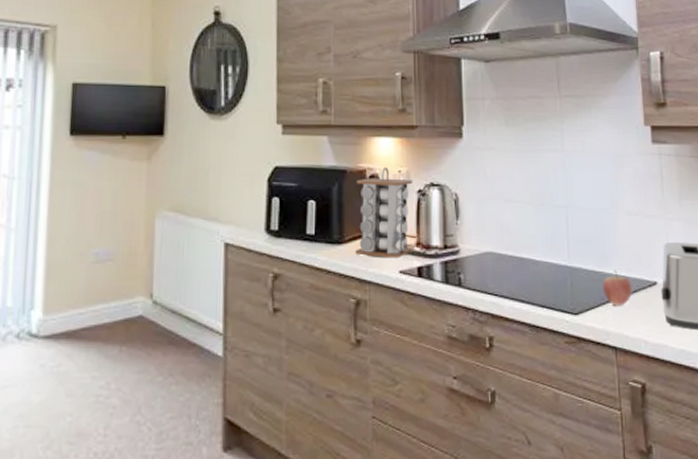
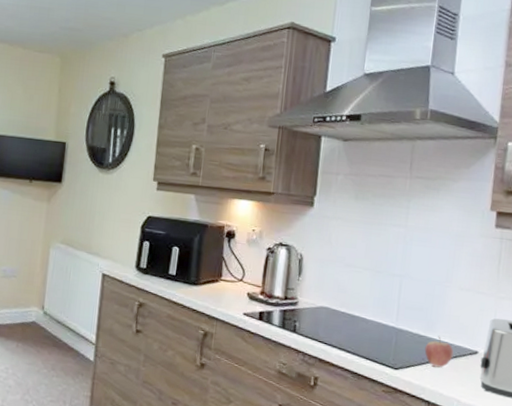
spice rack: present [355,166,413,259] -> none [208,225,265,303]

